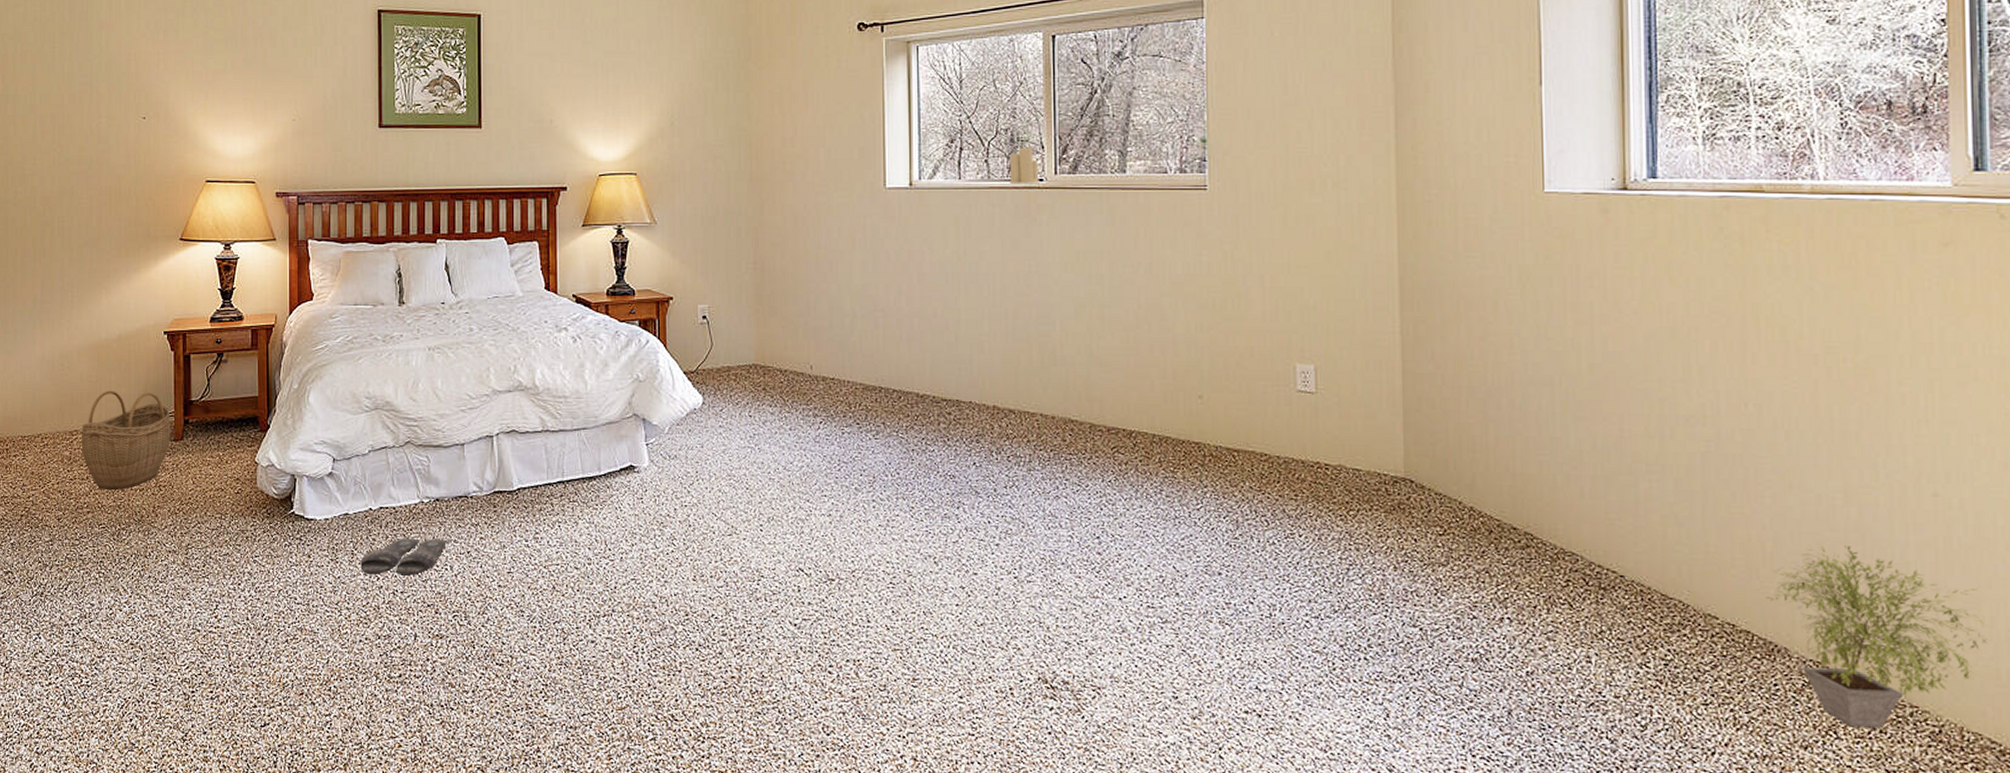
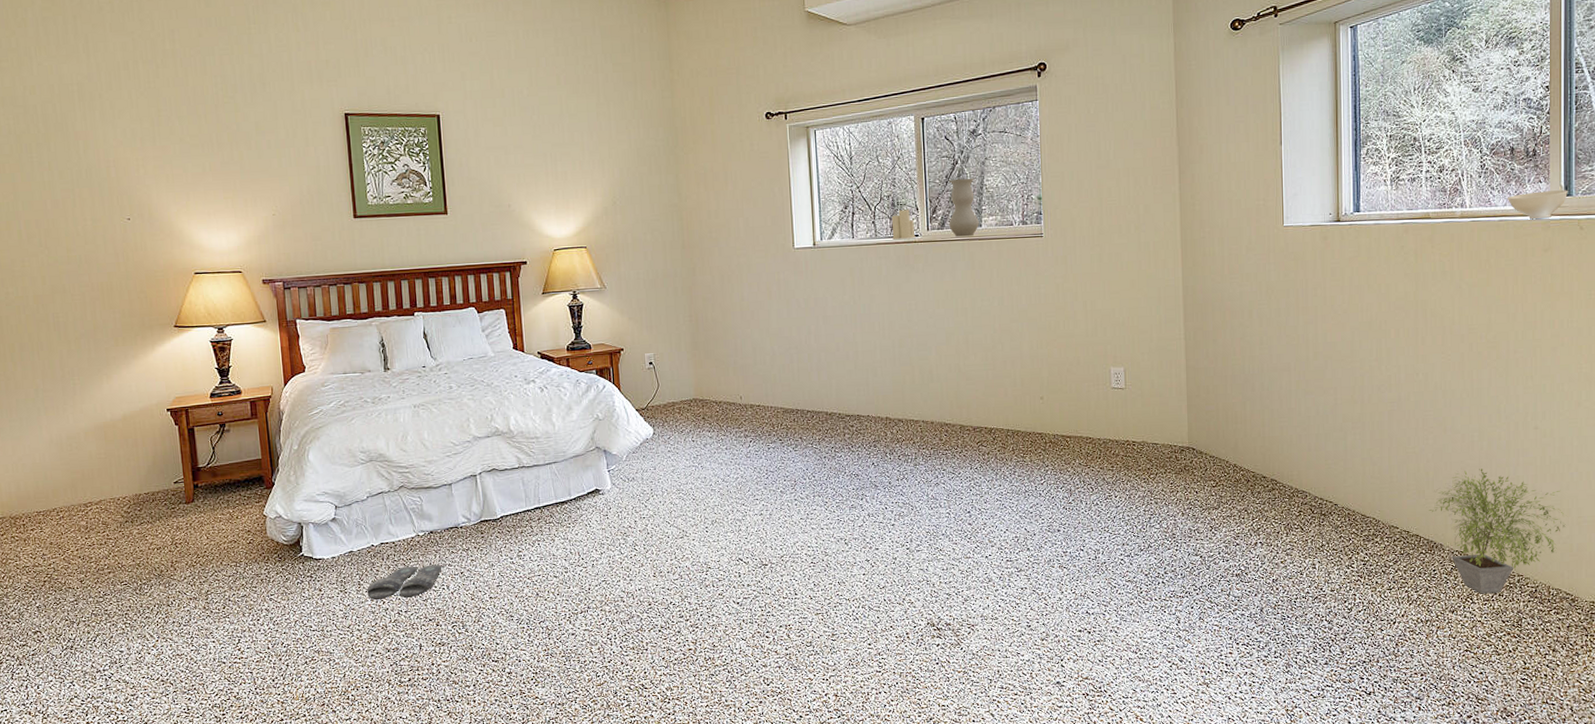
woven basket: present [82,390,171,490] -> none [95,463,182,551]
vase: none [1083,111,1123,184] -> present [949,178,979,237]
bowl: none [1882,162,1979,201] -> present [1507,190,1567,220]

